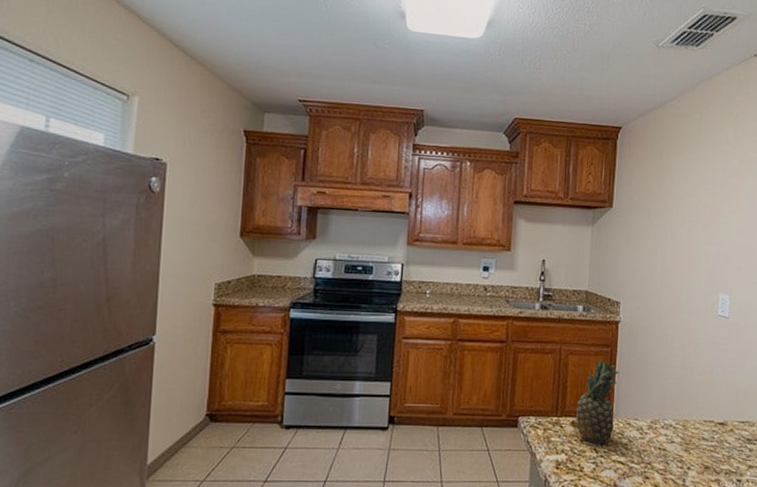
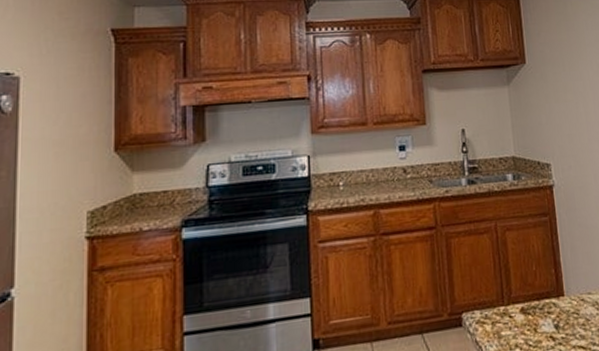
fruit: present [575,358,619,445] -> none [523,229,568,332]

